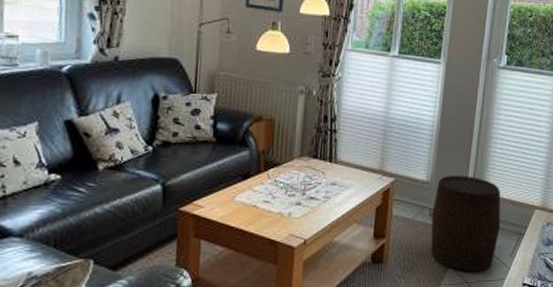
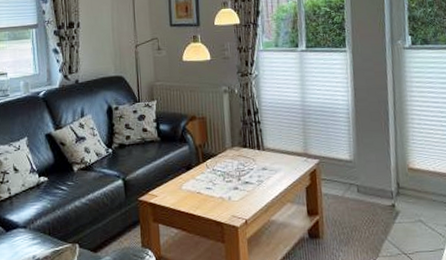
stool: present [431,175,501,272] -> none [359,151,431,244]

